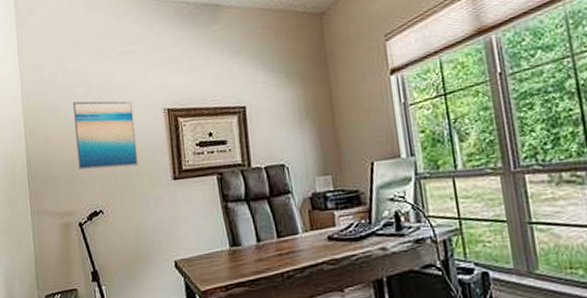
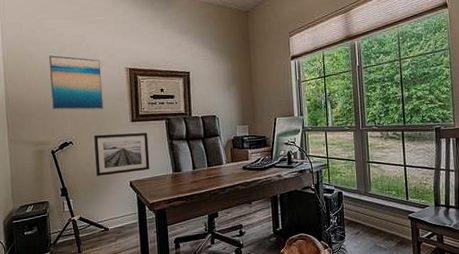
wall art: none [128,193,200,255] -> present [94,132,150,176]

